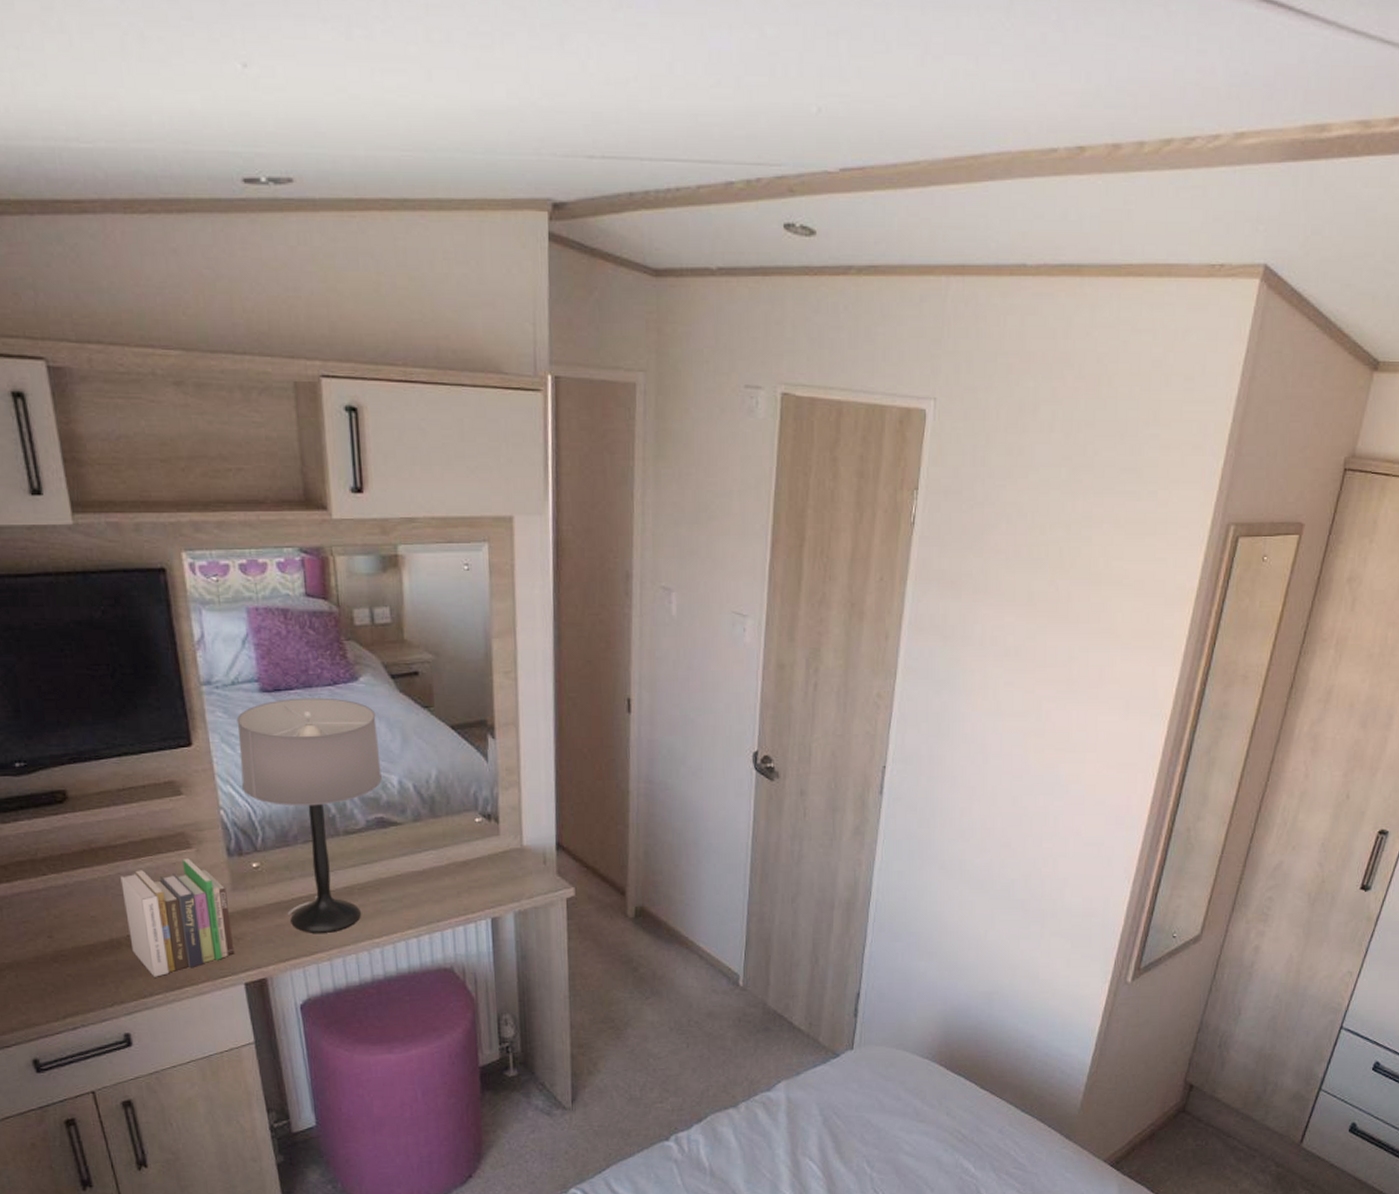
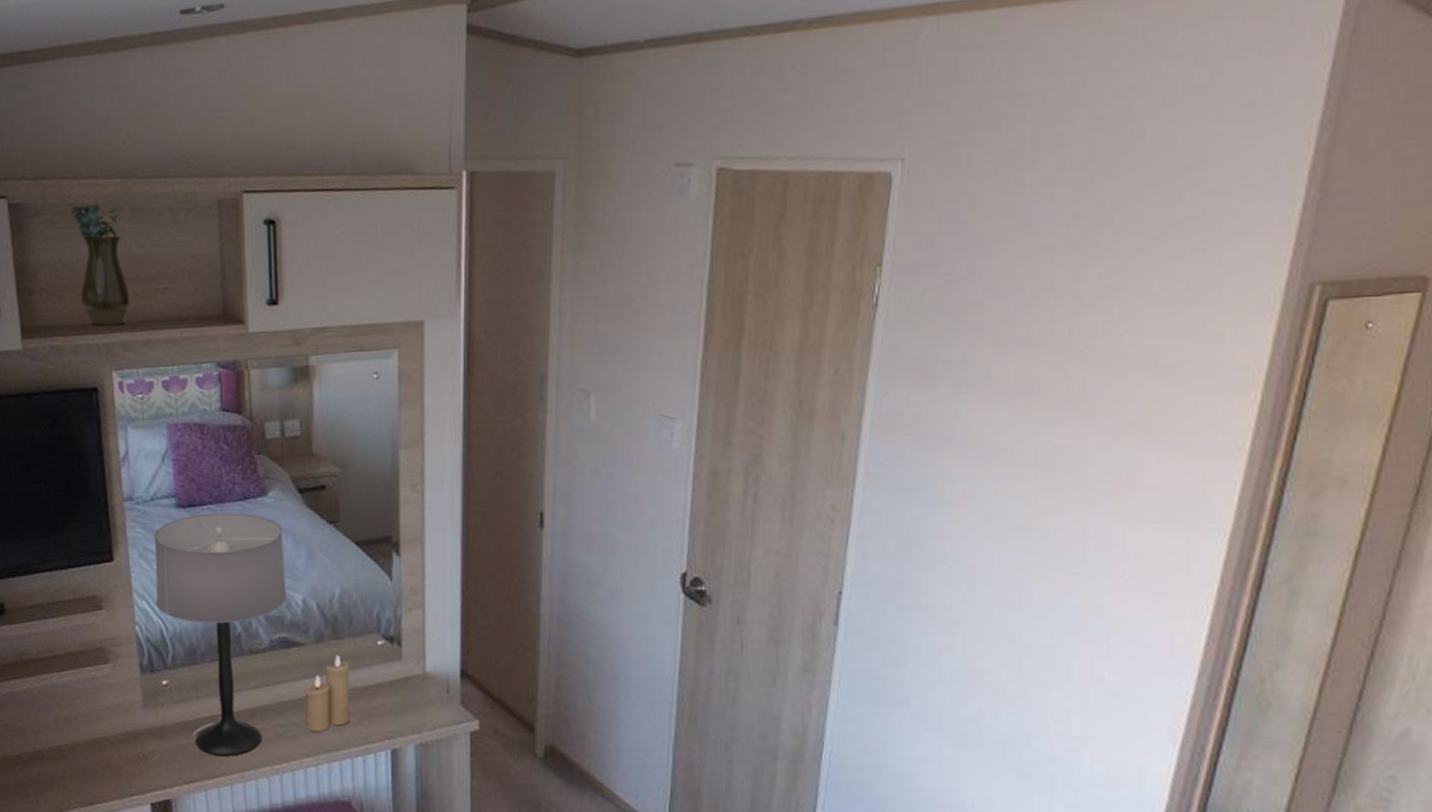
books: present [120,858,234,977] -> none [46,673,142,792]
vase: none [123,373,199,504] -> present [70,203,130,326]
candle: none [403,833,450,905] -> present [304,655,350,731]

